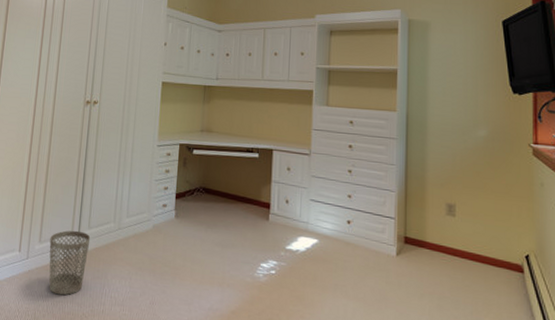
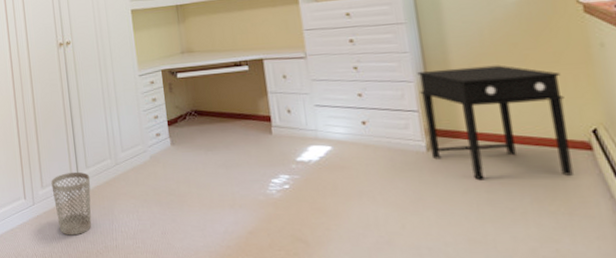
side table: none [399,184,509,293] -> present [417,65,573,181]

